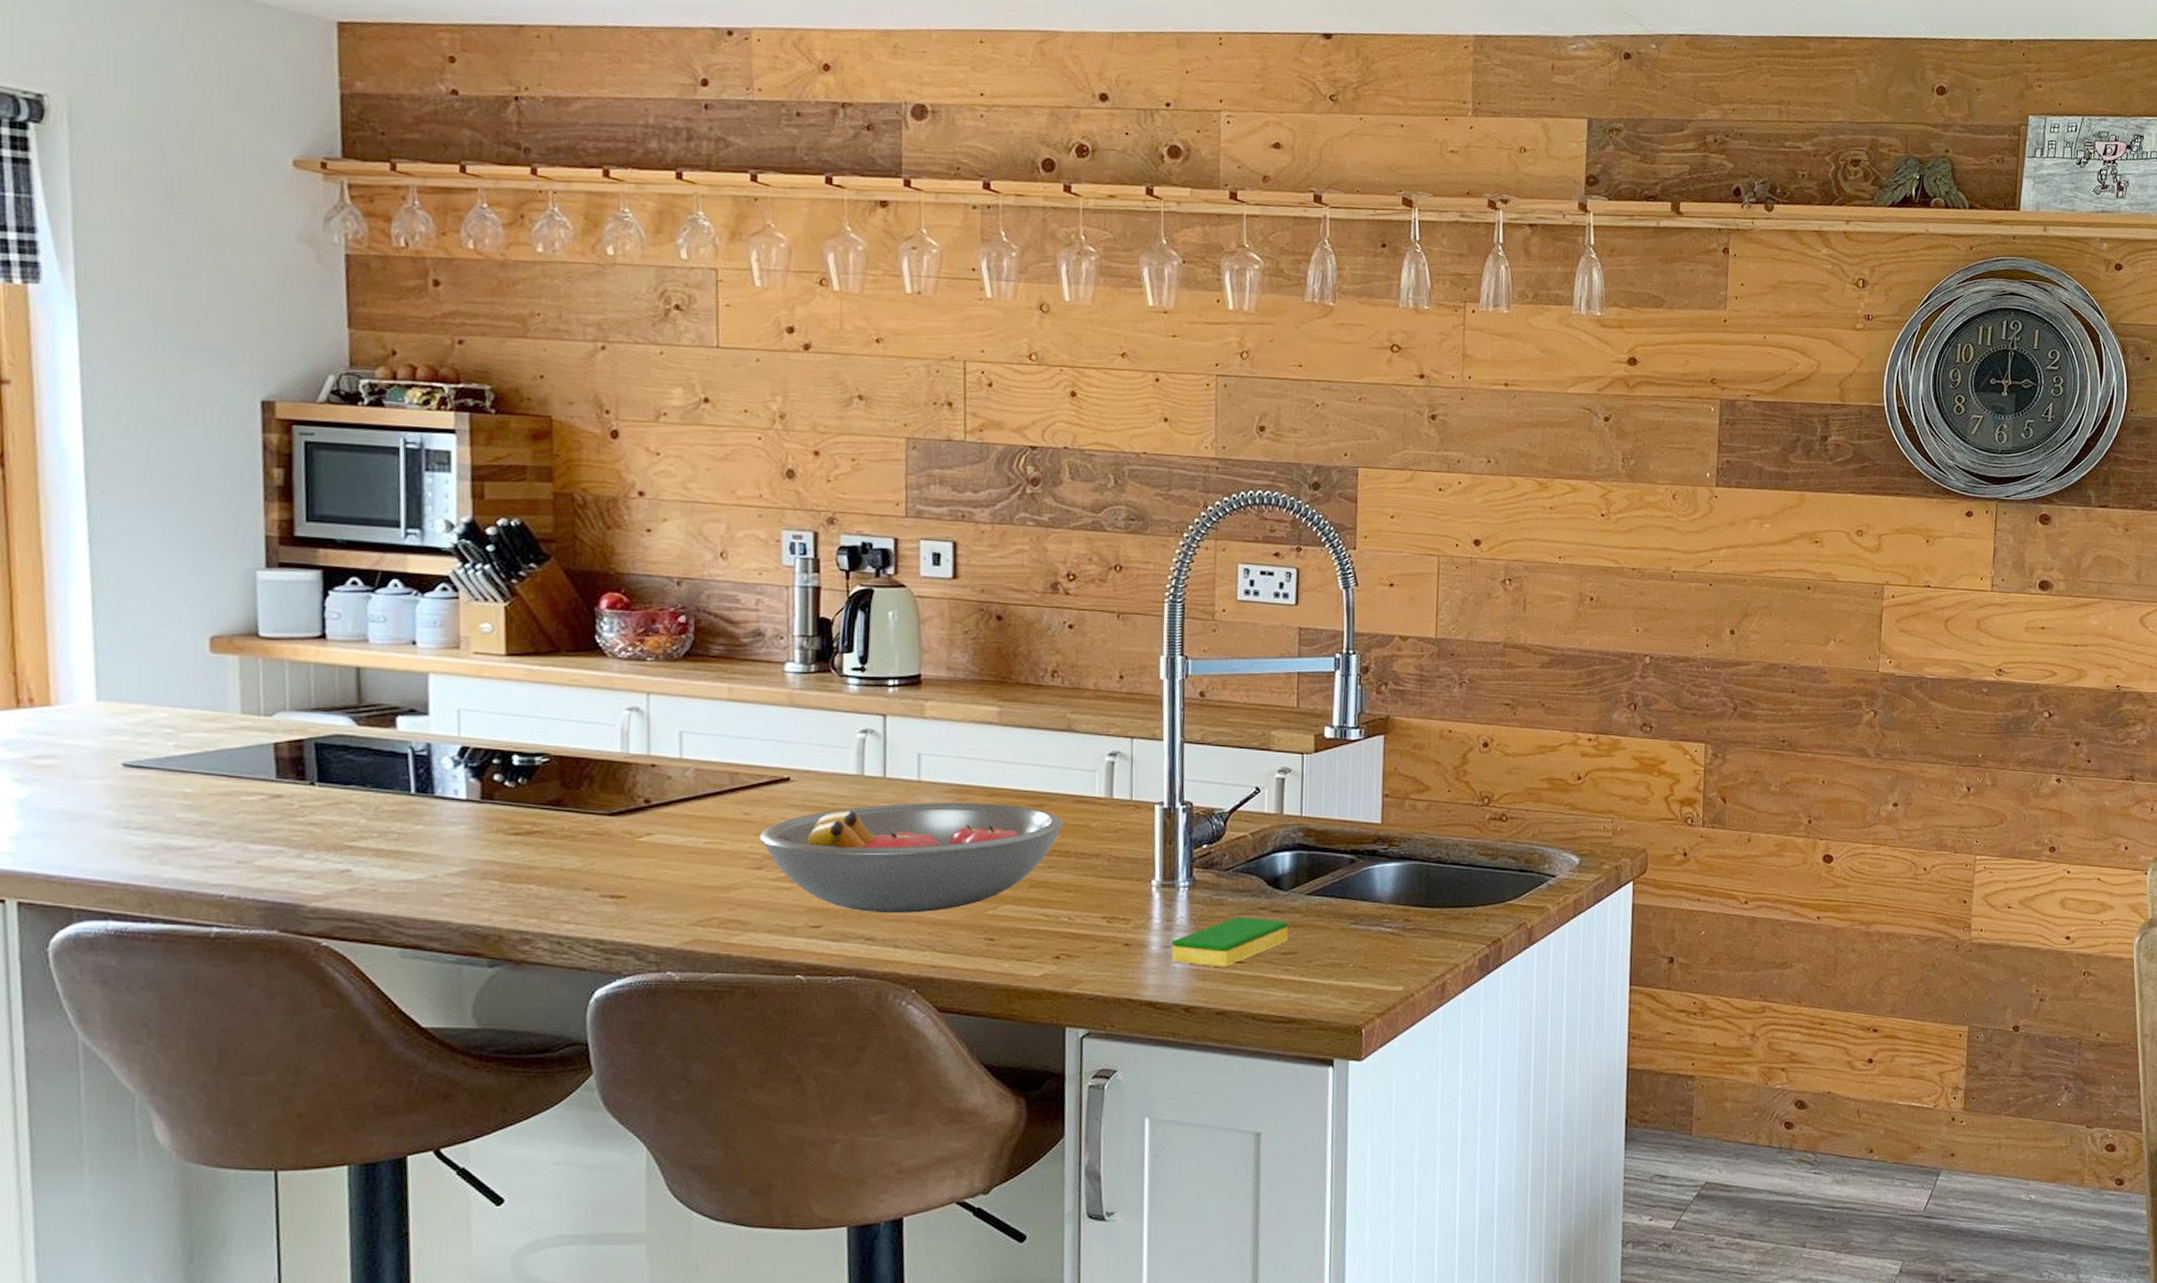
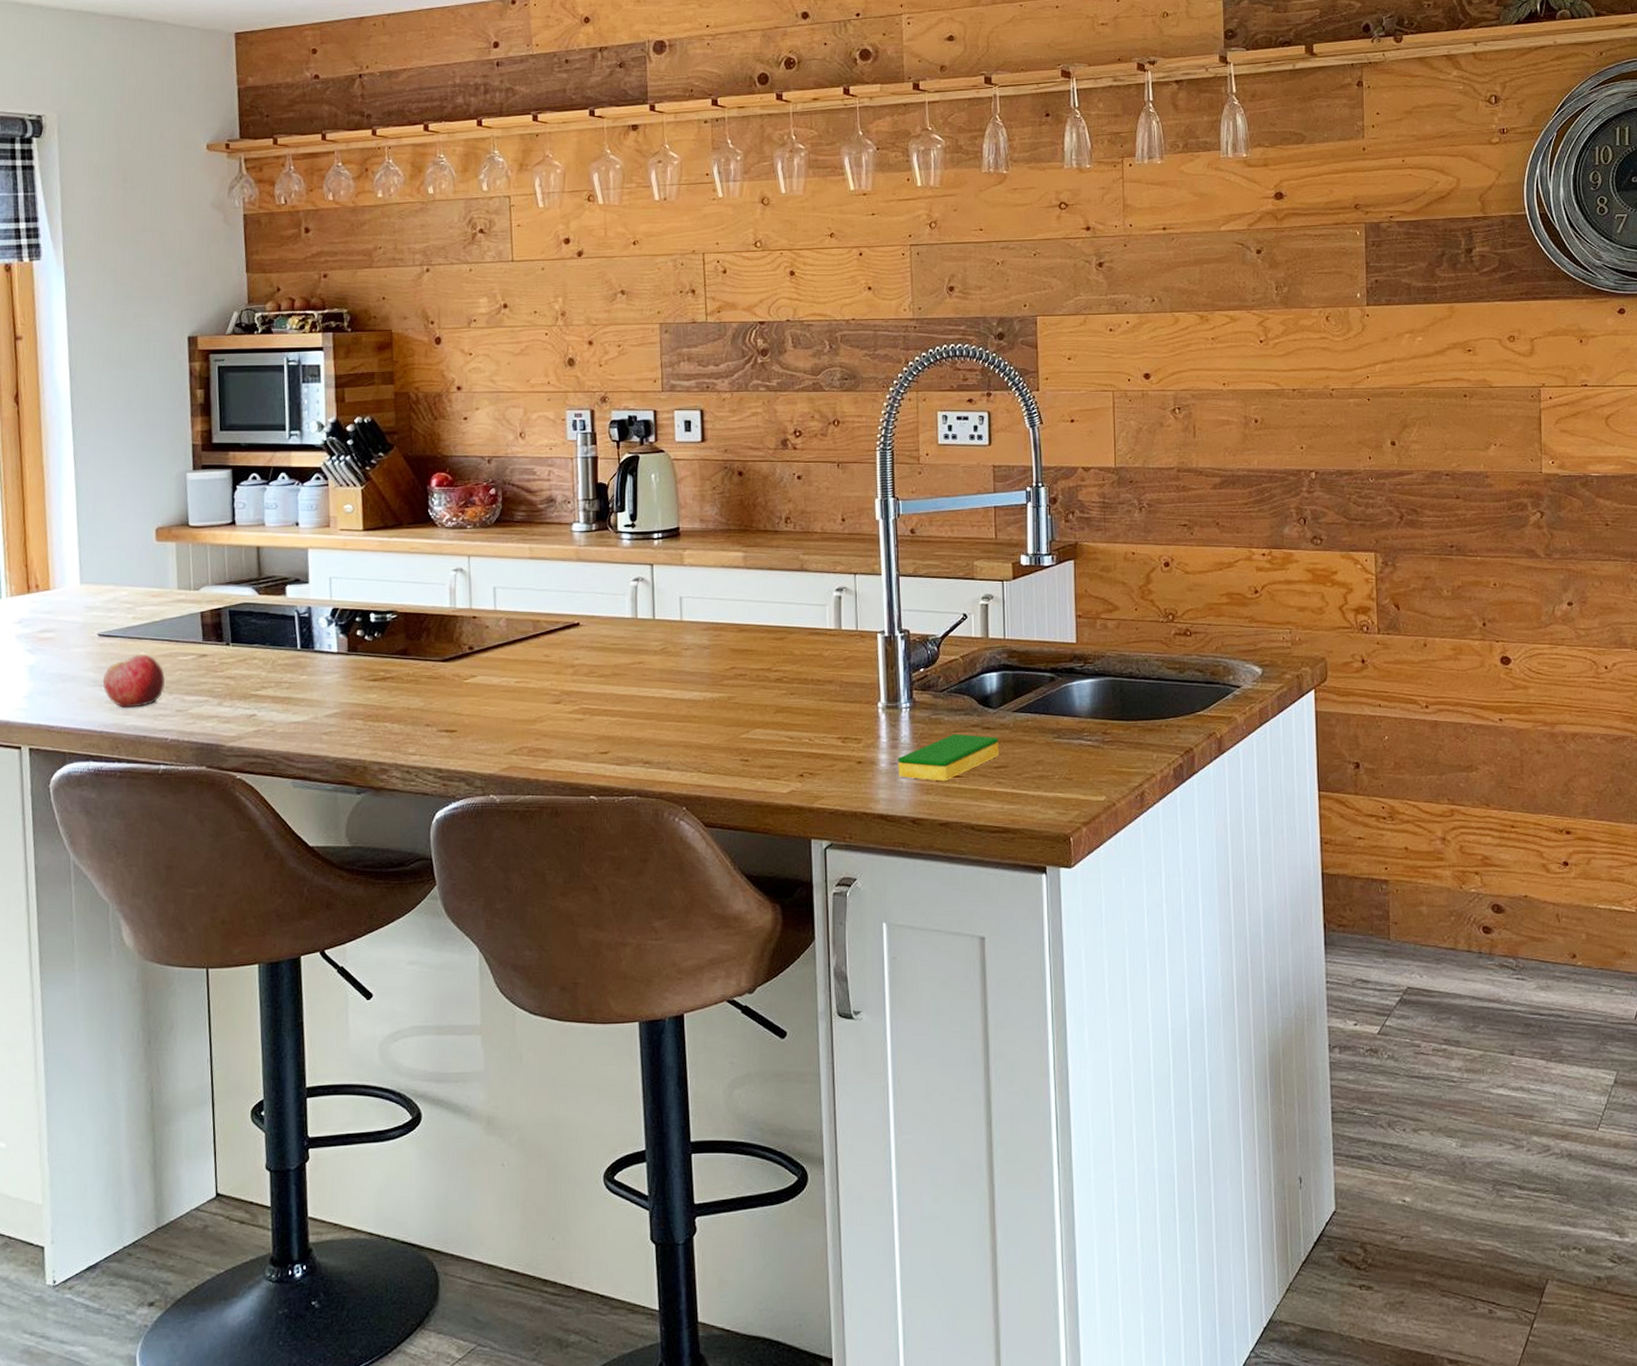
apple: none [128,791,220,858] -> present [102,654,165,709]
fruit bowl: present [760,802,1064,913] -> none [558,638,802,739]

